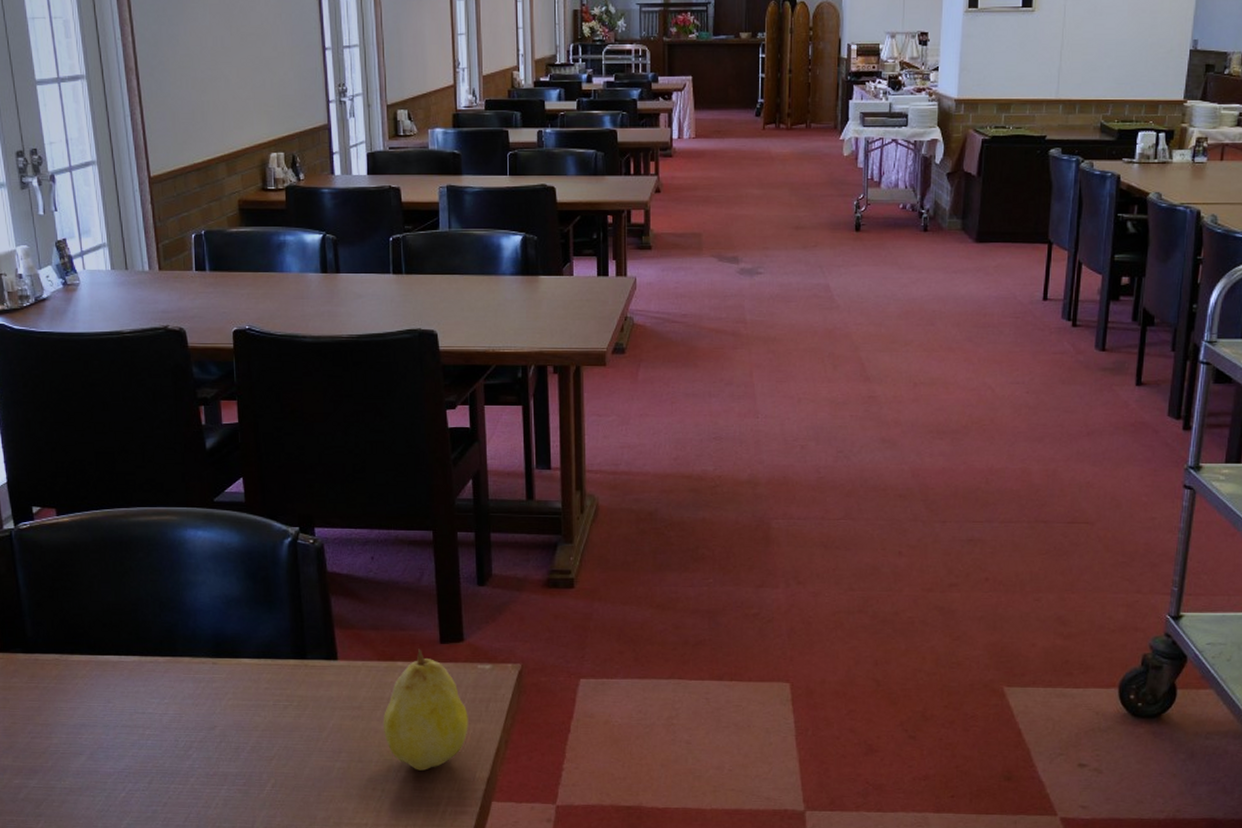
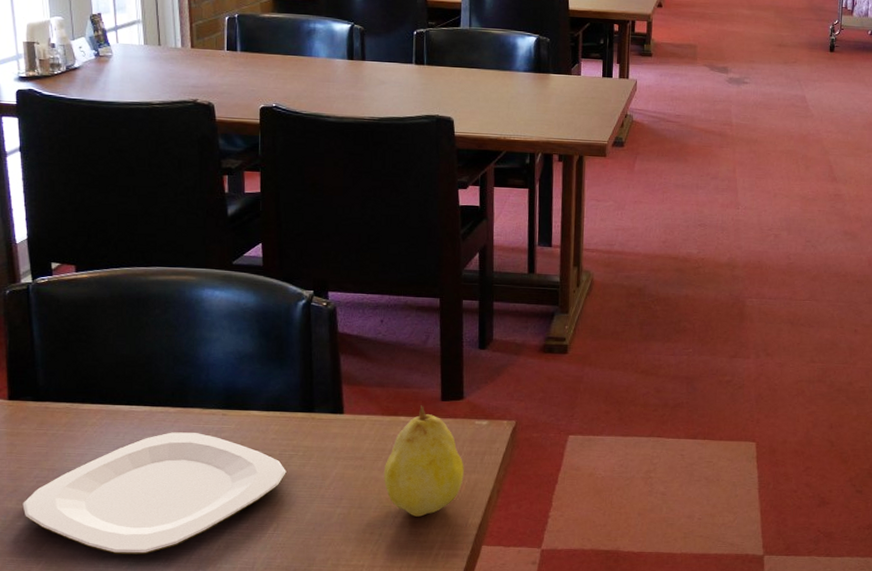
plate: none [18,683,282,813] -> present [22,432,286,555]

